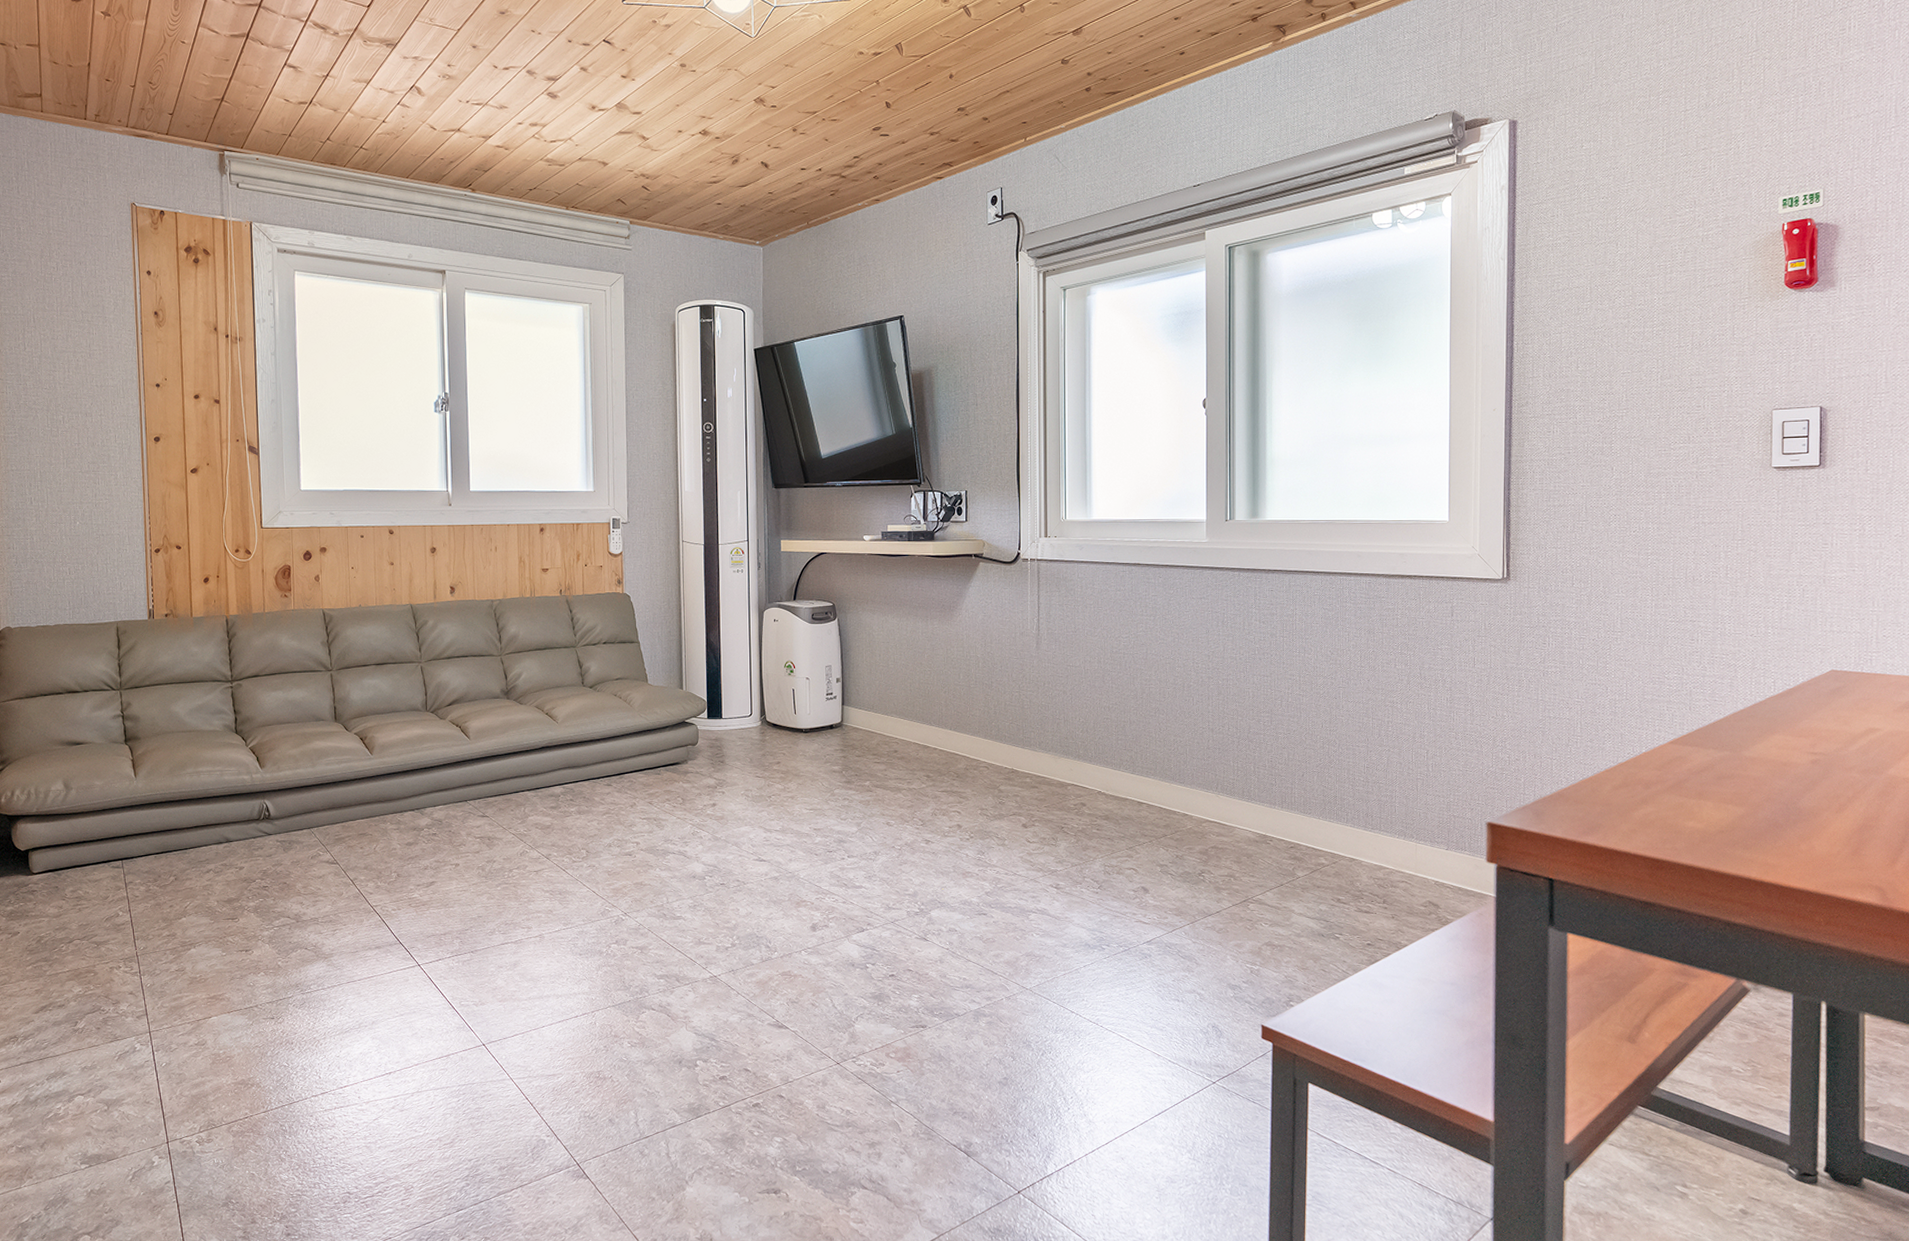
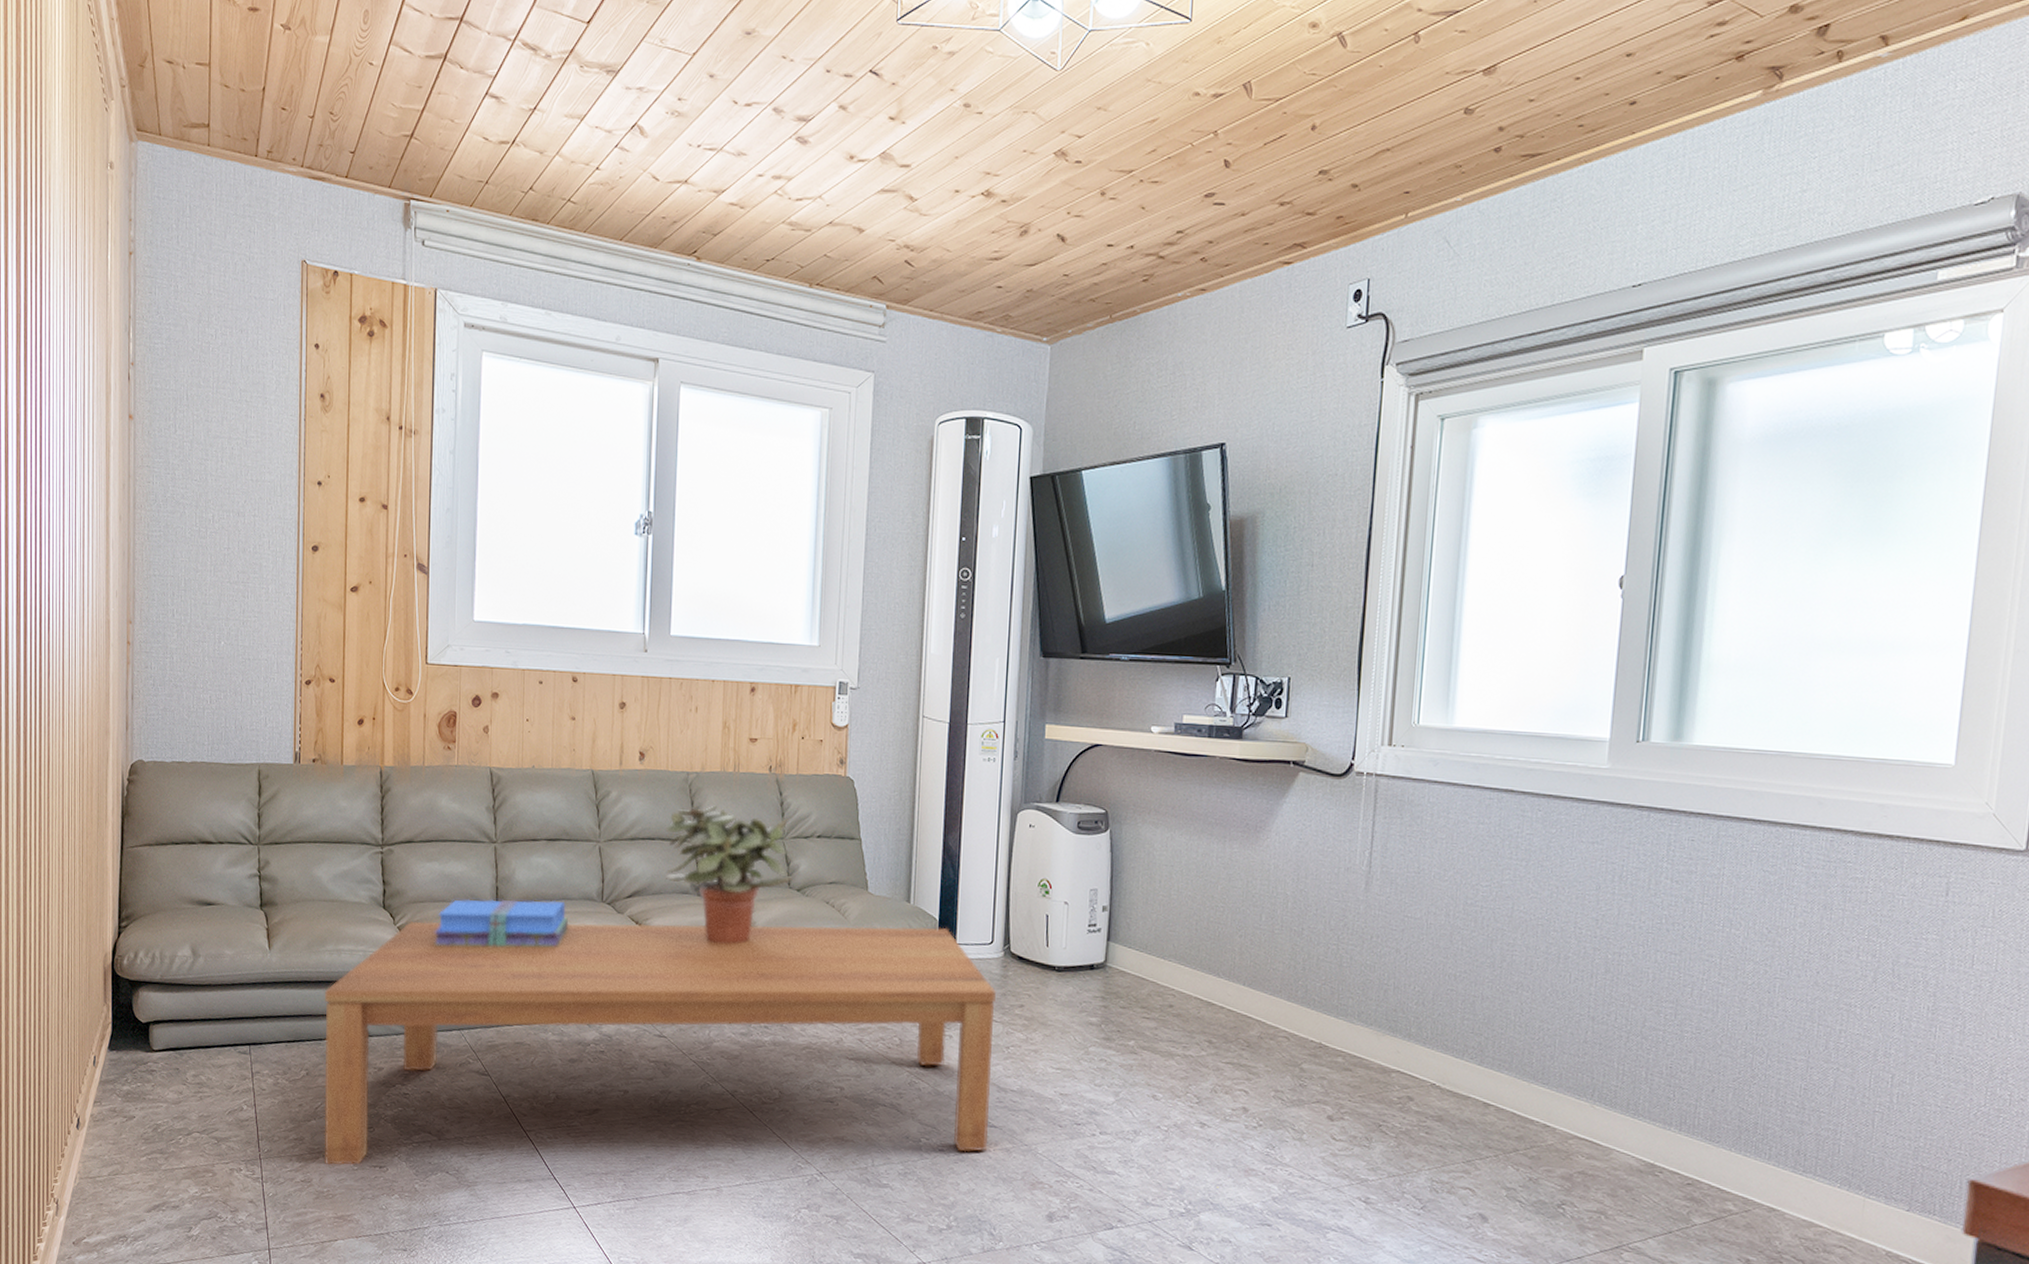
coffee table: none [187,707,759,955] -> present [324,921,996,1166]
books: none [282,713,398,761] -> present [434,899,568,948]
potted plant: none [477,625,585,736] -> present [665,805,793,944]

